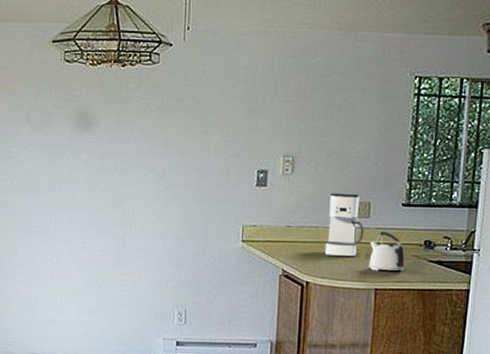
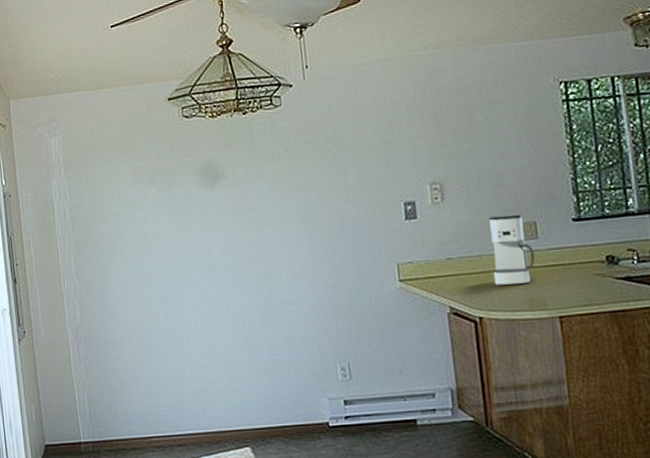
kettle: present [369,231,404,272] -> none [544,251,588,297]

